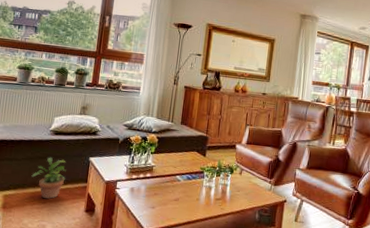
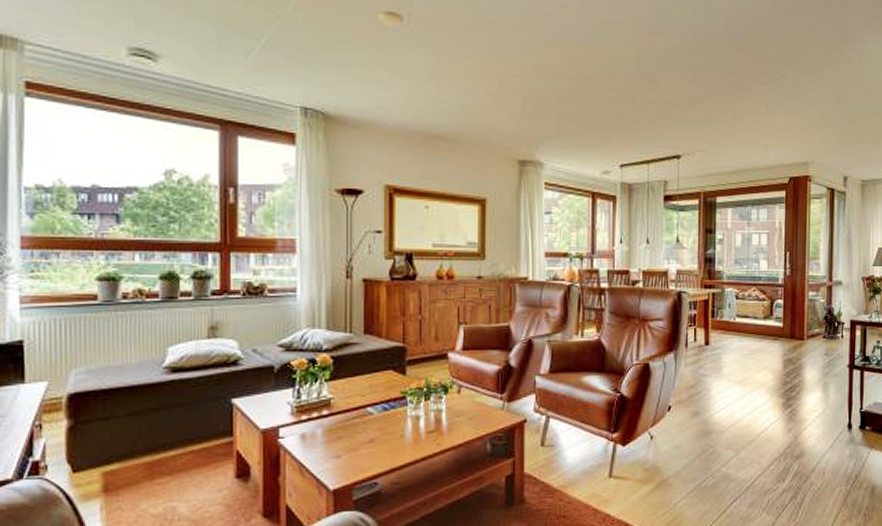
potted plant: present [31,157,66,200] -> none [143,406,198,469]

